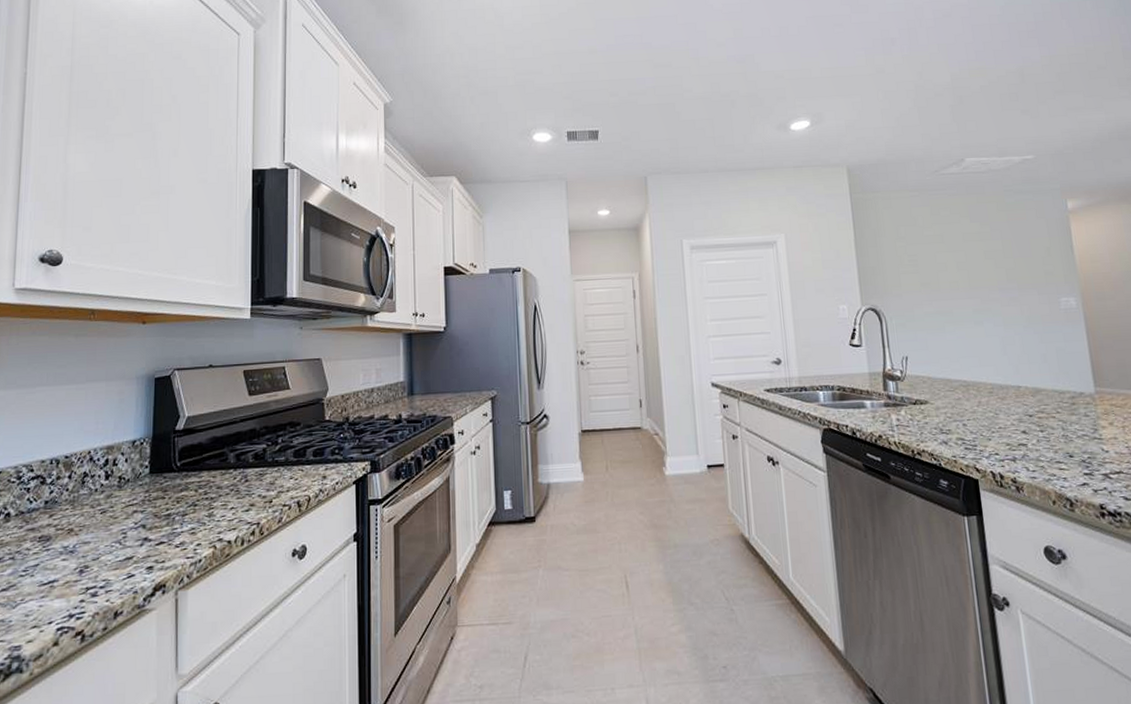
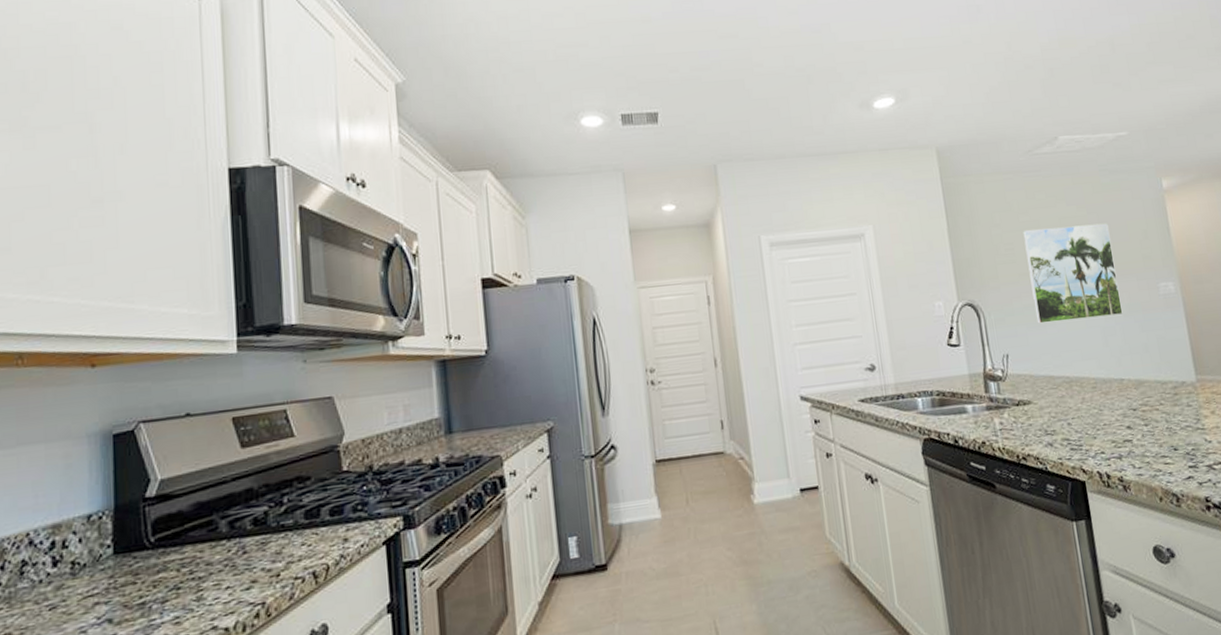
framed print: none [926,239,1023,330] -> present [1023,223,1123,324]

